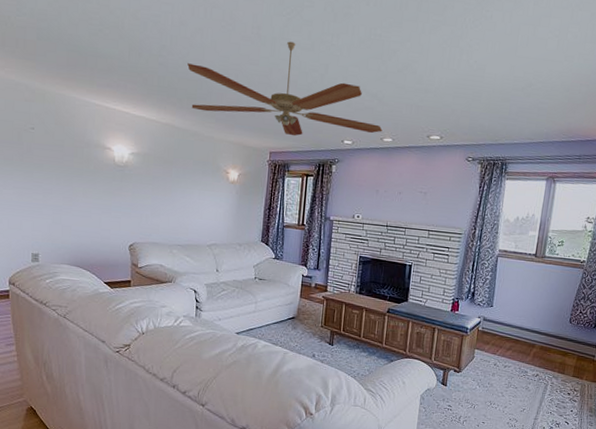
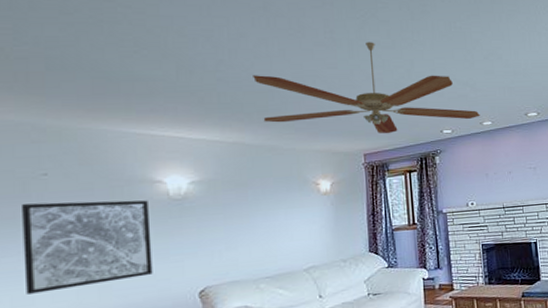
wall art: none [16,150,100,224] -> present [20,200,153,294]

